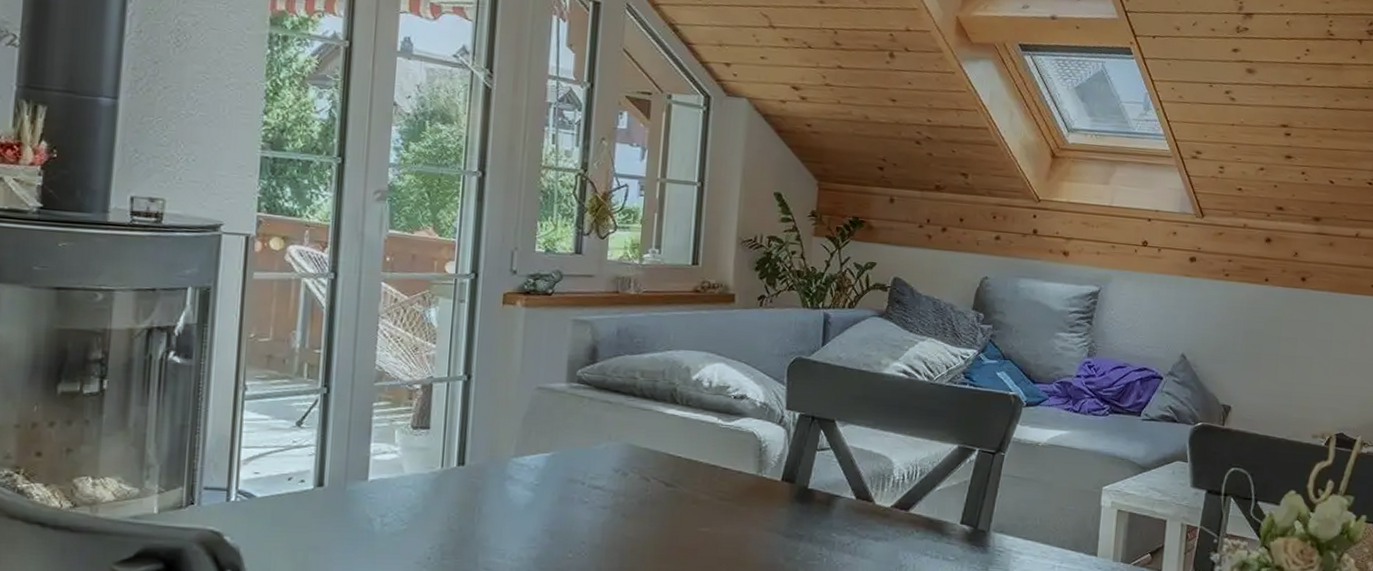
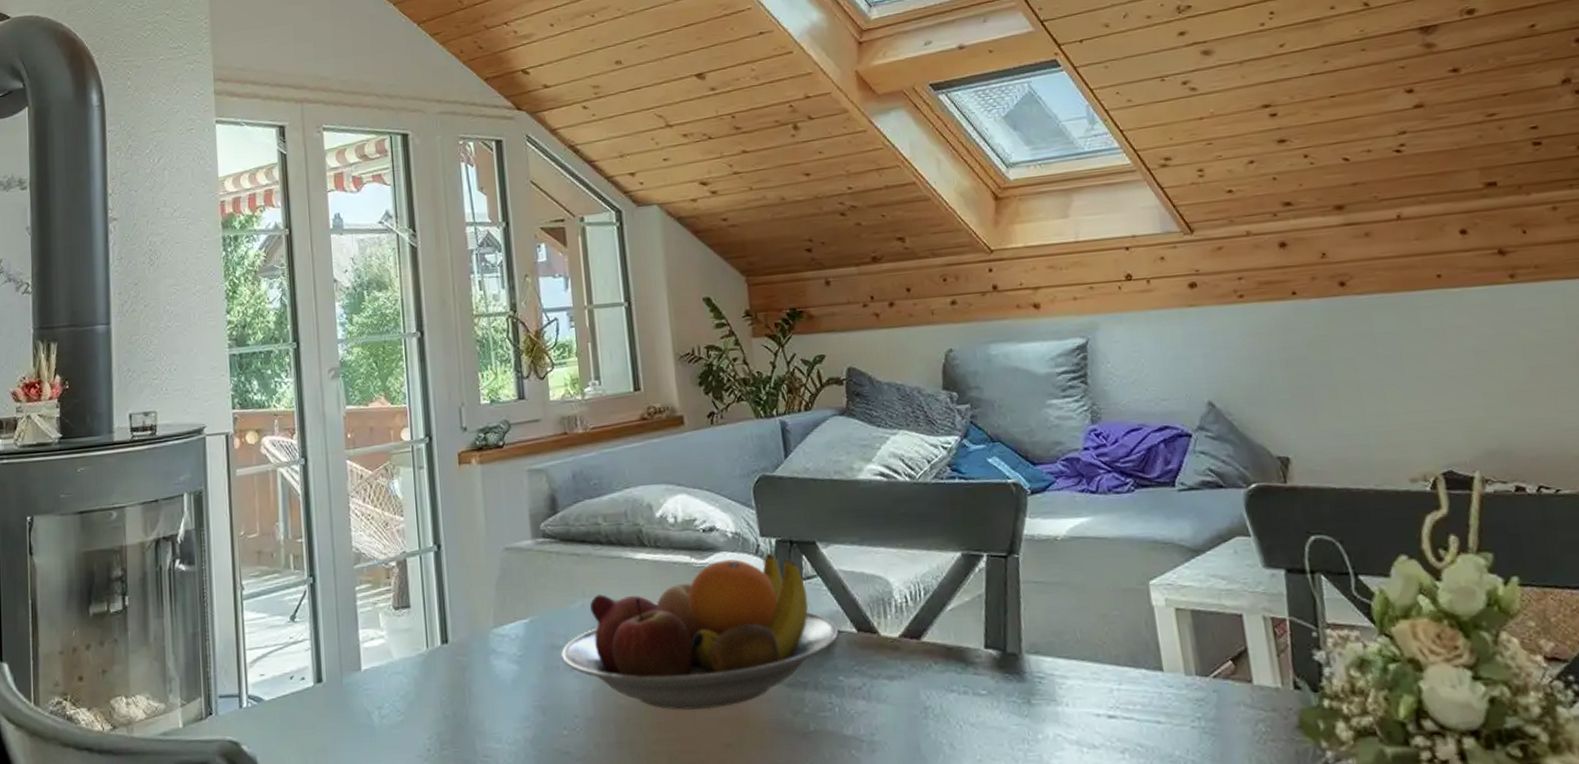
fruit bowl: none [578,424,839,549] -> present [561,552,839,710]

